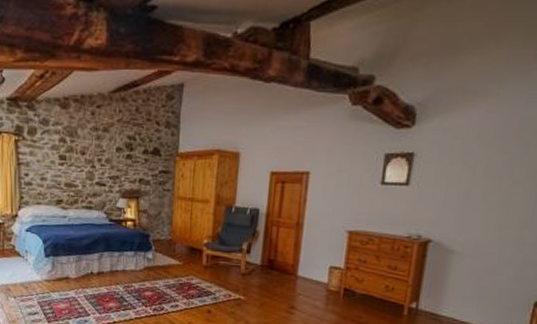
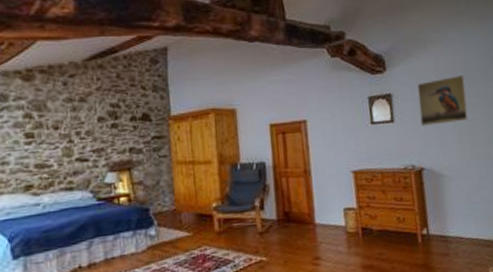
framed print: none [442,139,517,195] -> present [418,75,468,126]

